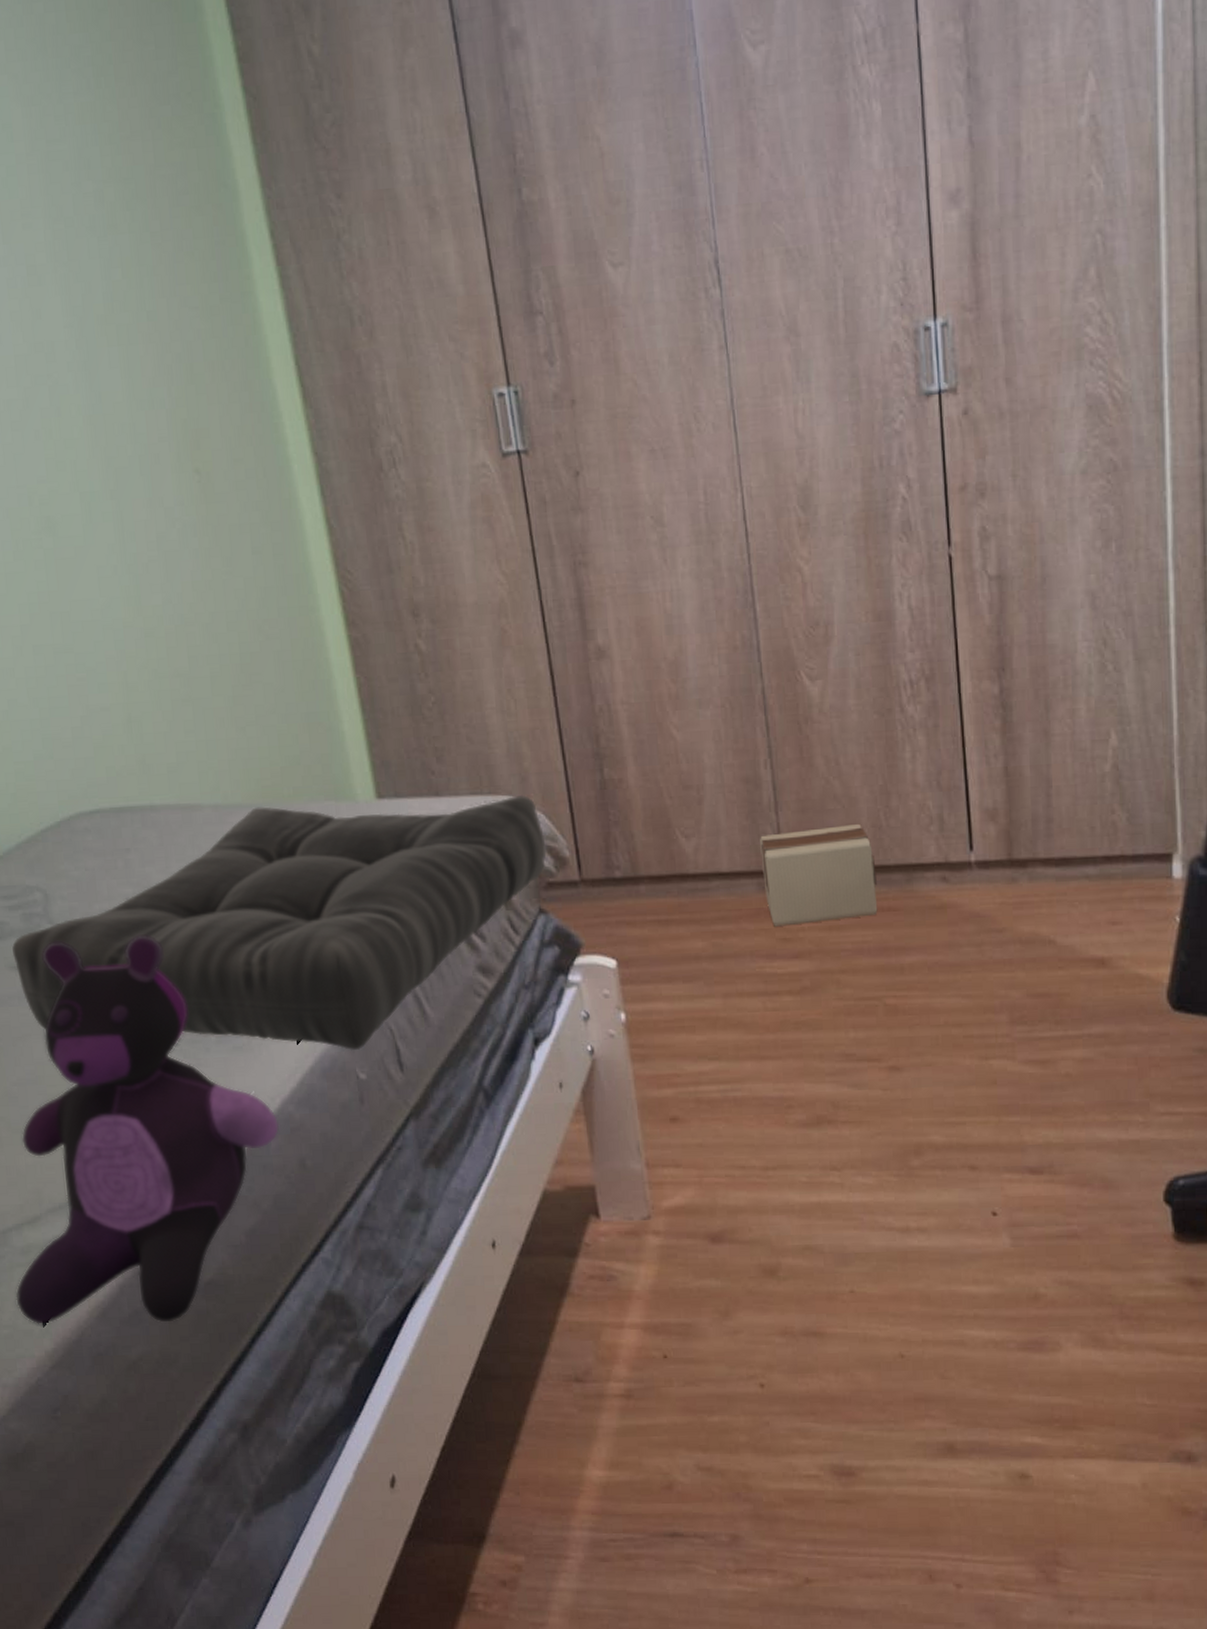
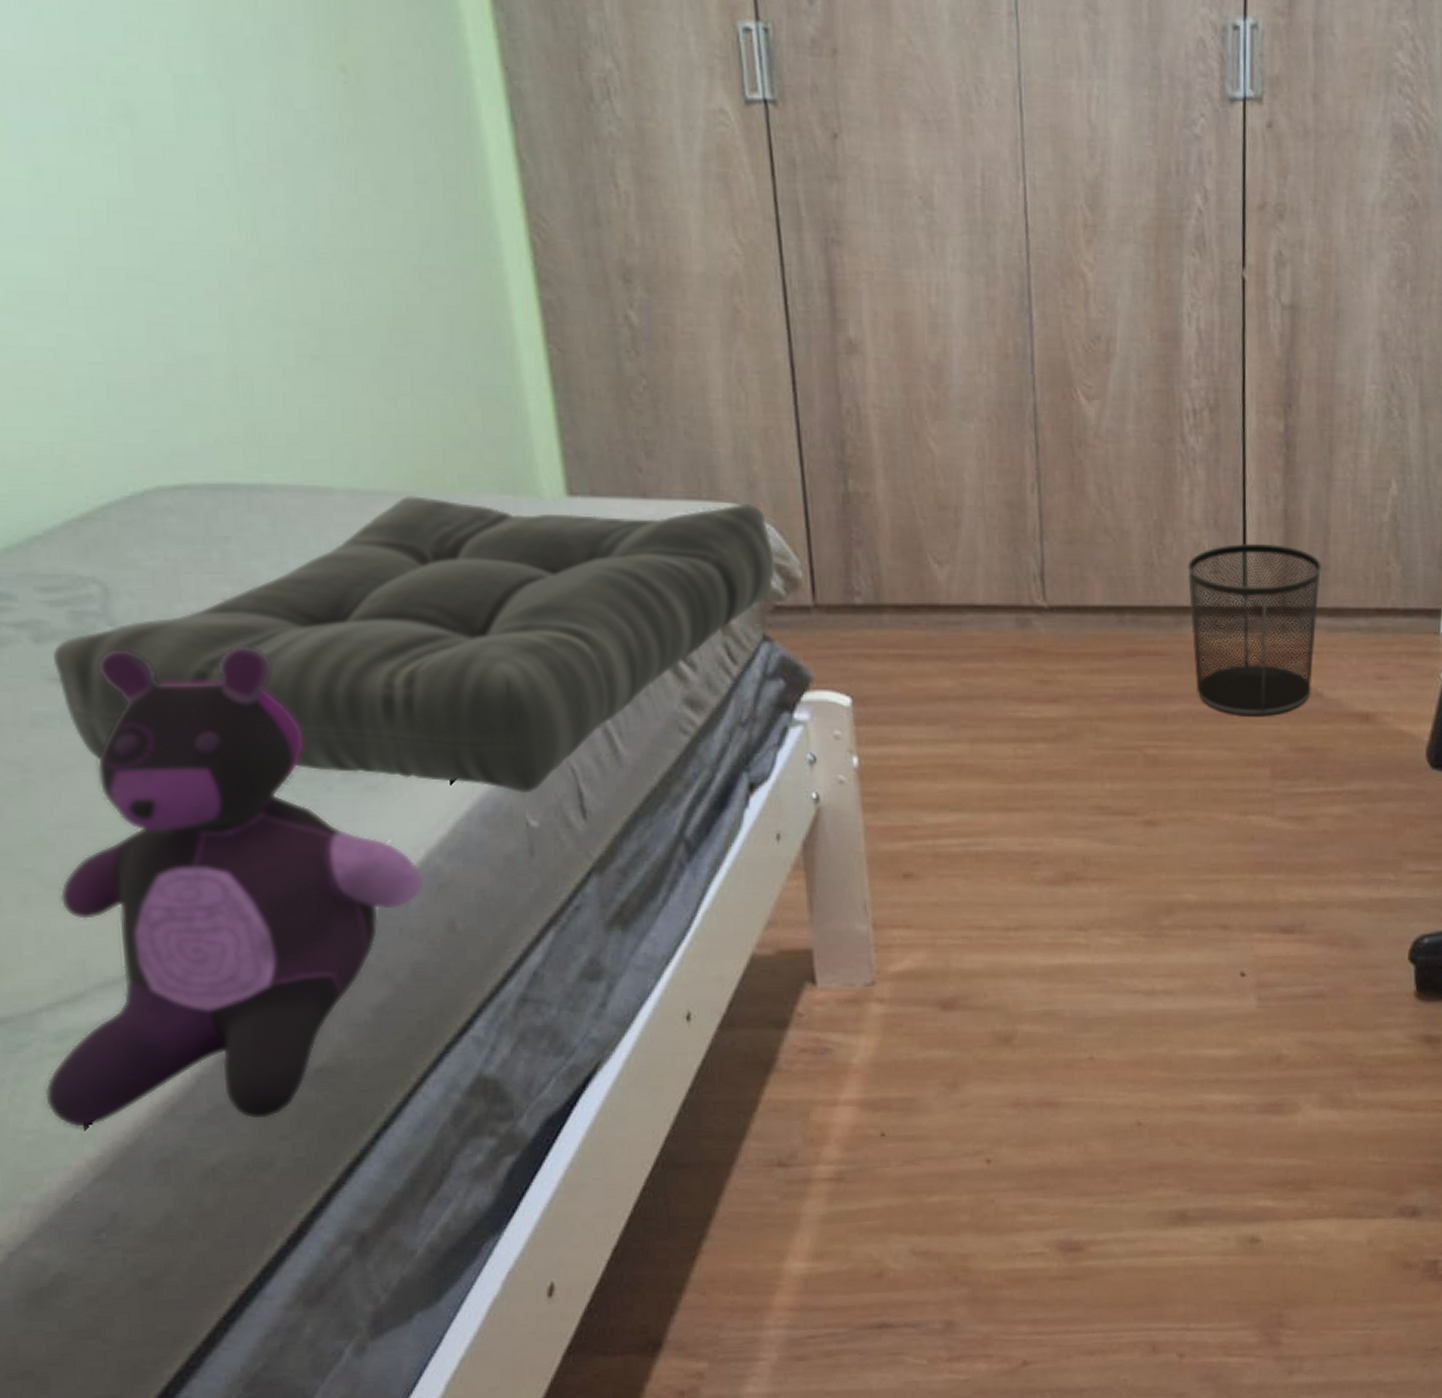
box: present [760,823,878,927] -> none [1021,559,1145,667]
waste bin: none [914,801,1046,965] -> present [1187,544,1321,716]

